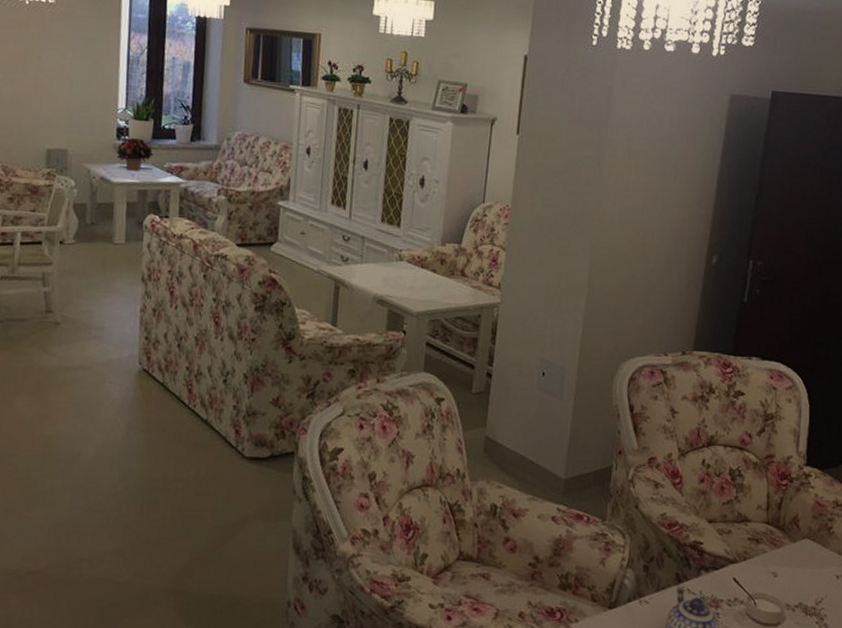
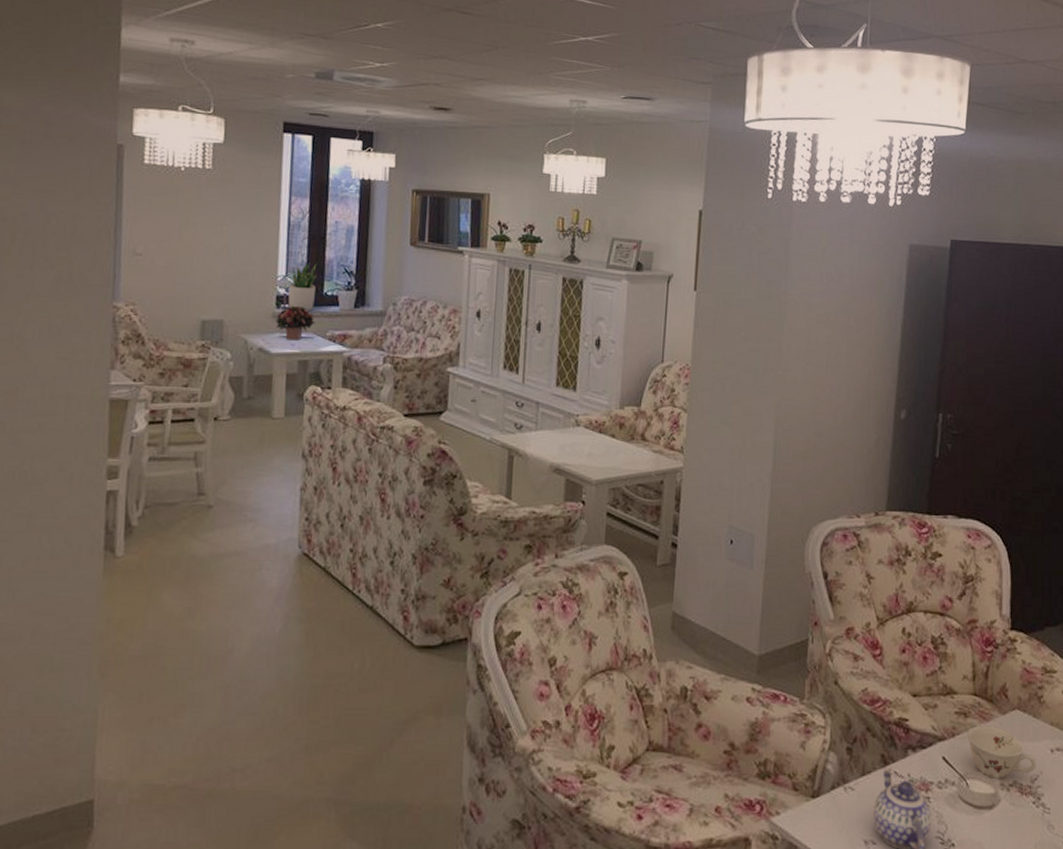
teacup: none [758,551,822,600] -> present [967,726,1036,778]

